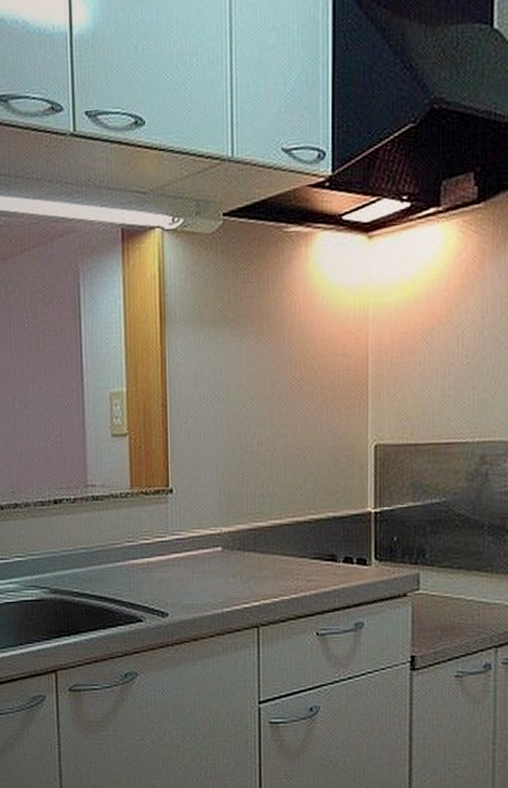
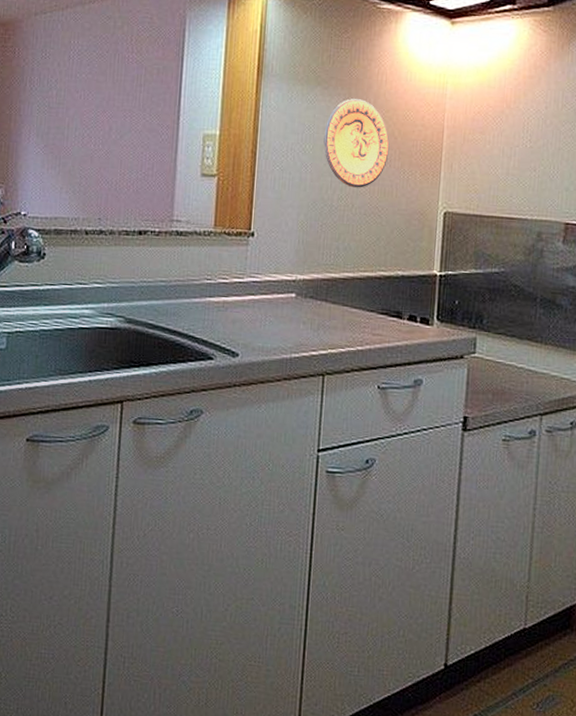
decorative plate: none [237,335,309,430] -> present [323,99,390,188]

